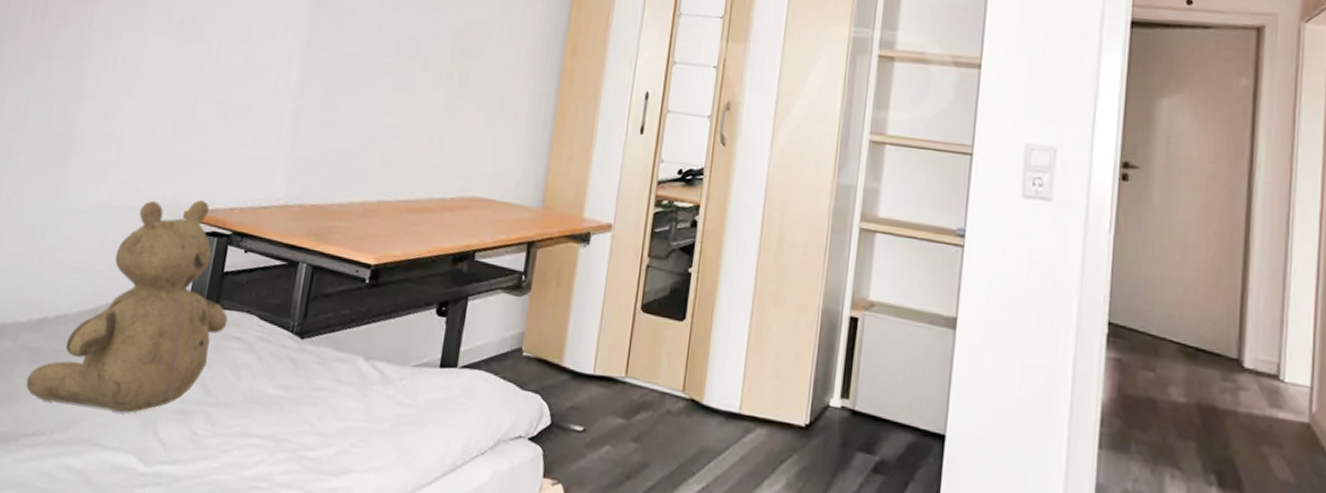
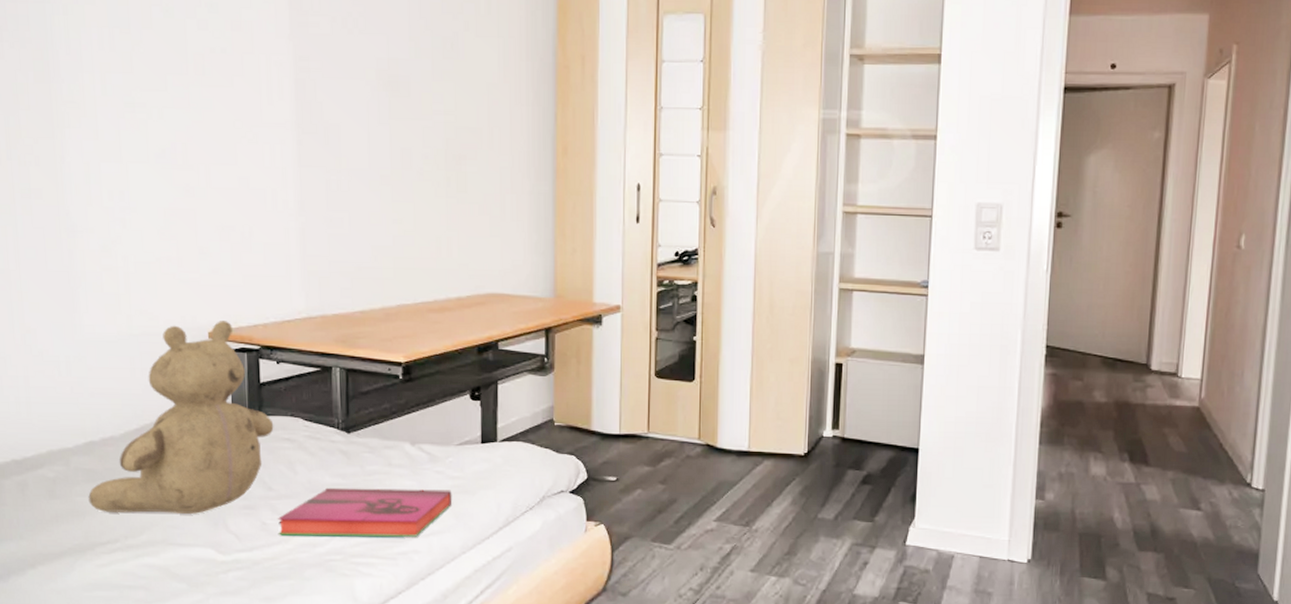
hardback book: none [206,399,399,472] -> present [277,487,453,537]

